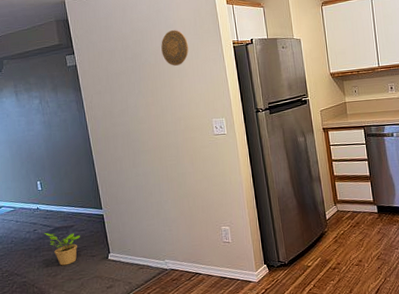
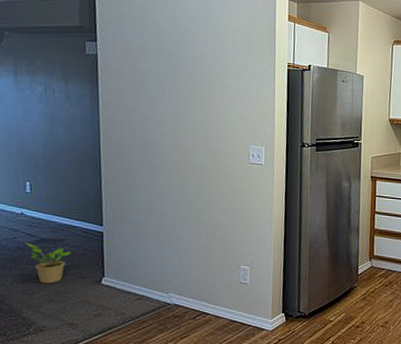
decorative plate: present [161,30,189,66] -> none [203,37,236,79]

